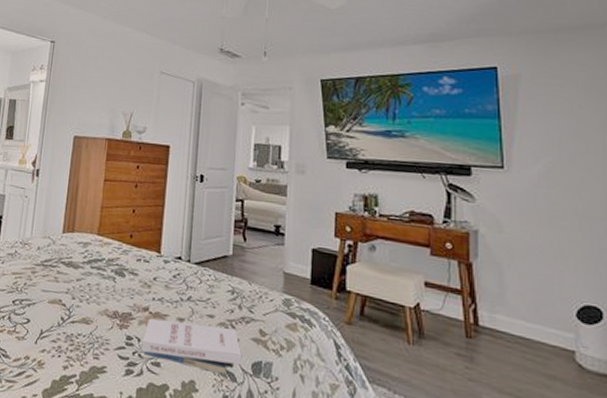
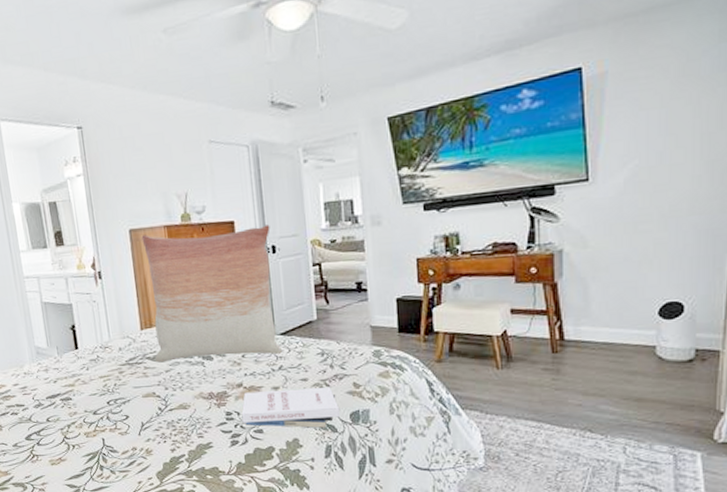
pillow: none [69,143,202,284] -> present [141,224,283,363]

